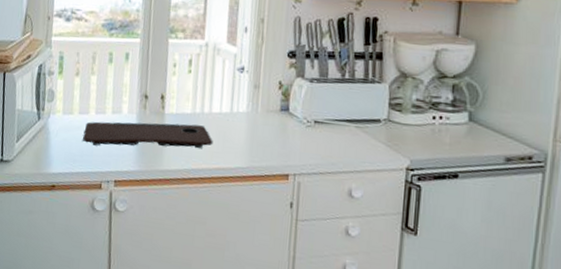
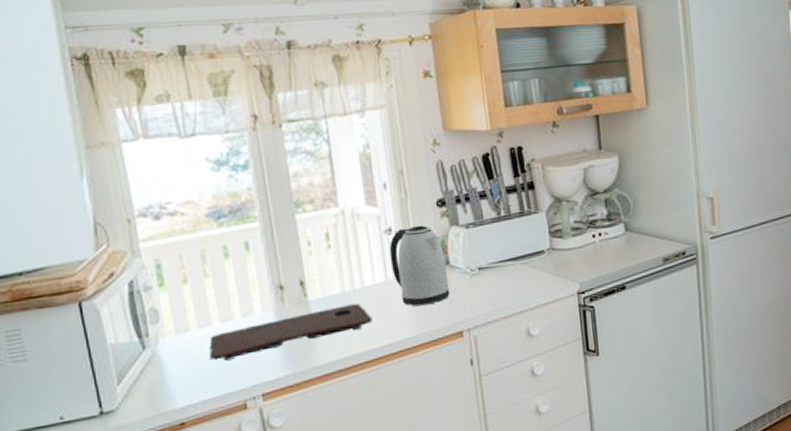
kettle: none [237,69,286,143] -> present [389,225,450,306]

